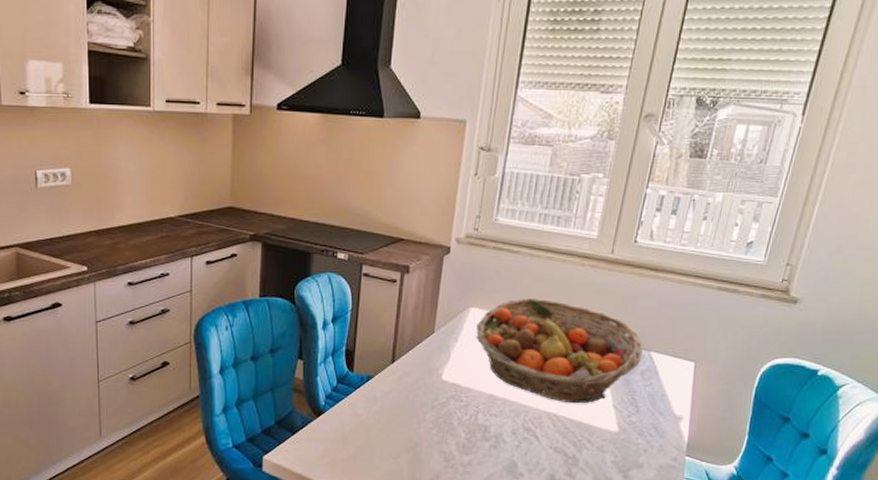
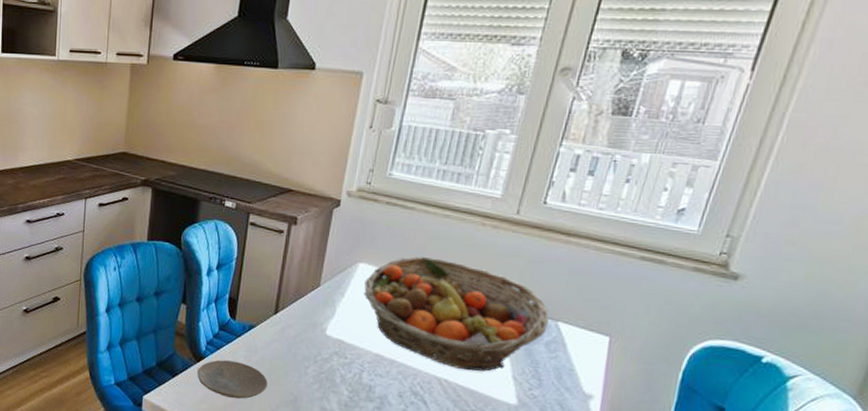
plate: none [317,413,388,450] -> present [197,359,268,399]

